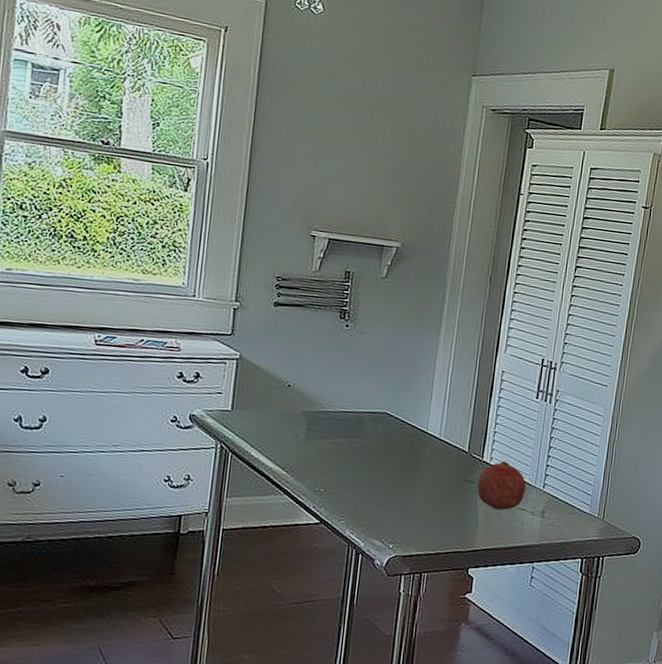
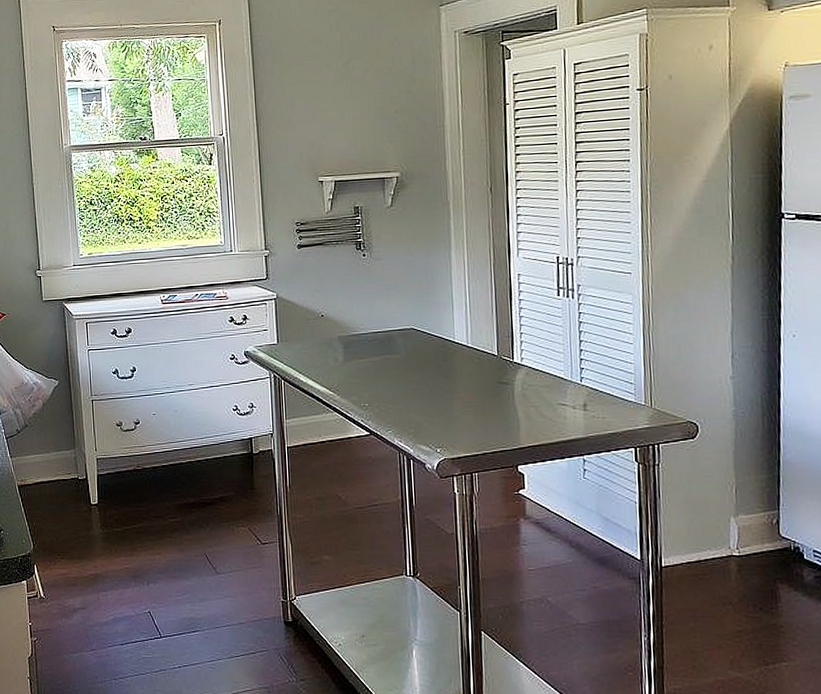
fruit: present [477,461,527,510] -> none [512,360,563,407]

